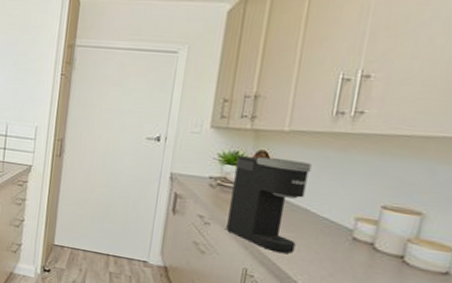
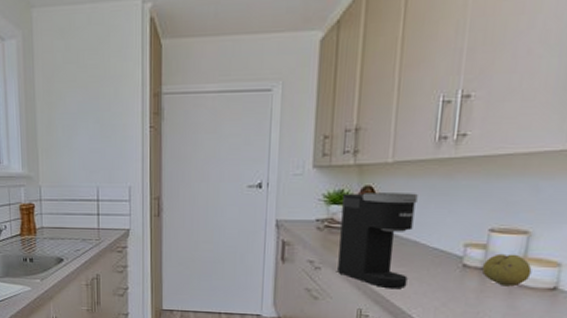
fruit: none [371,231,424,266] -> present [481,253,532,287]

